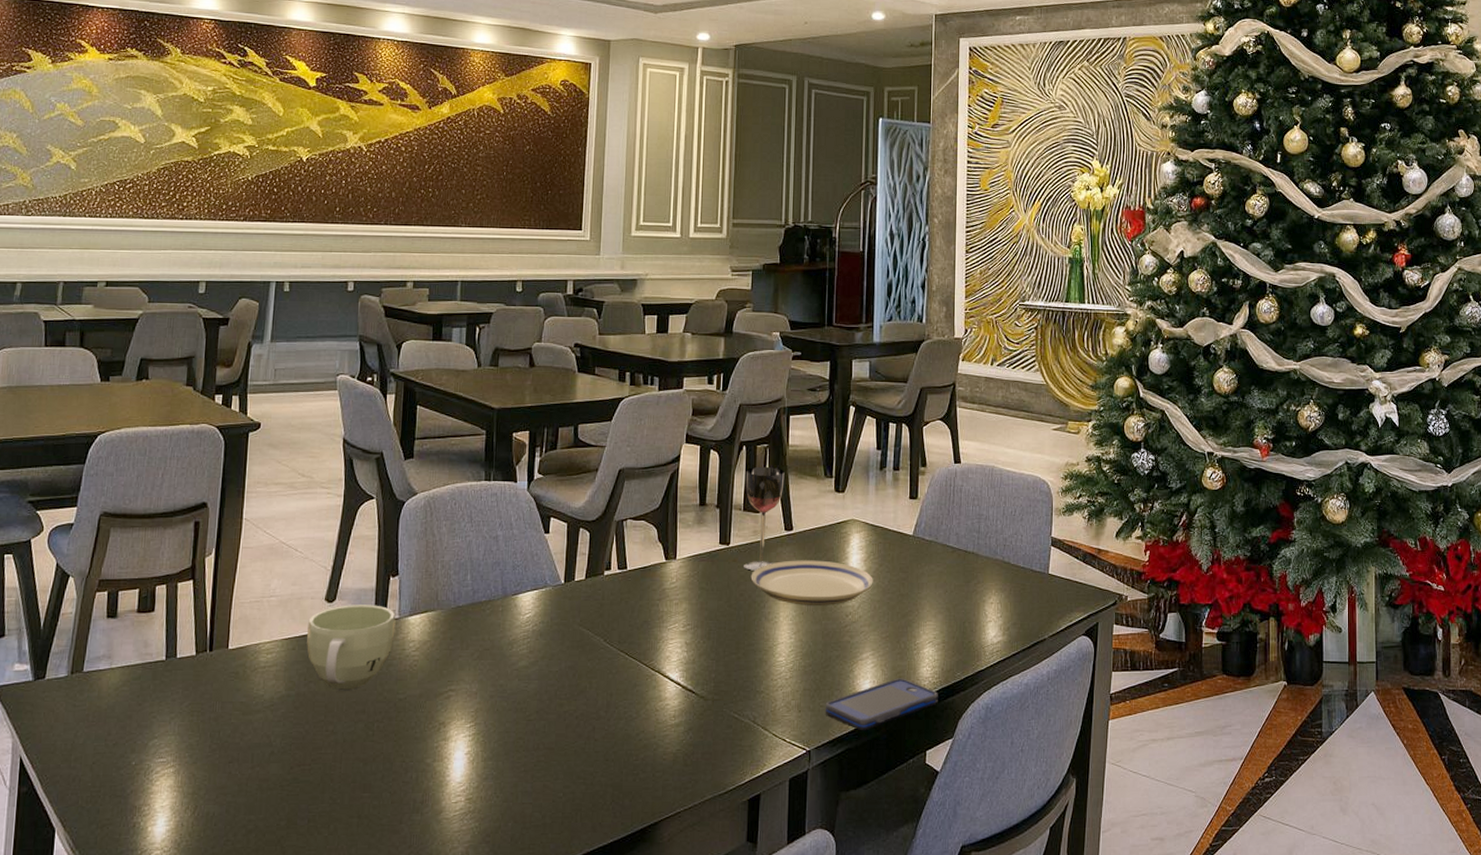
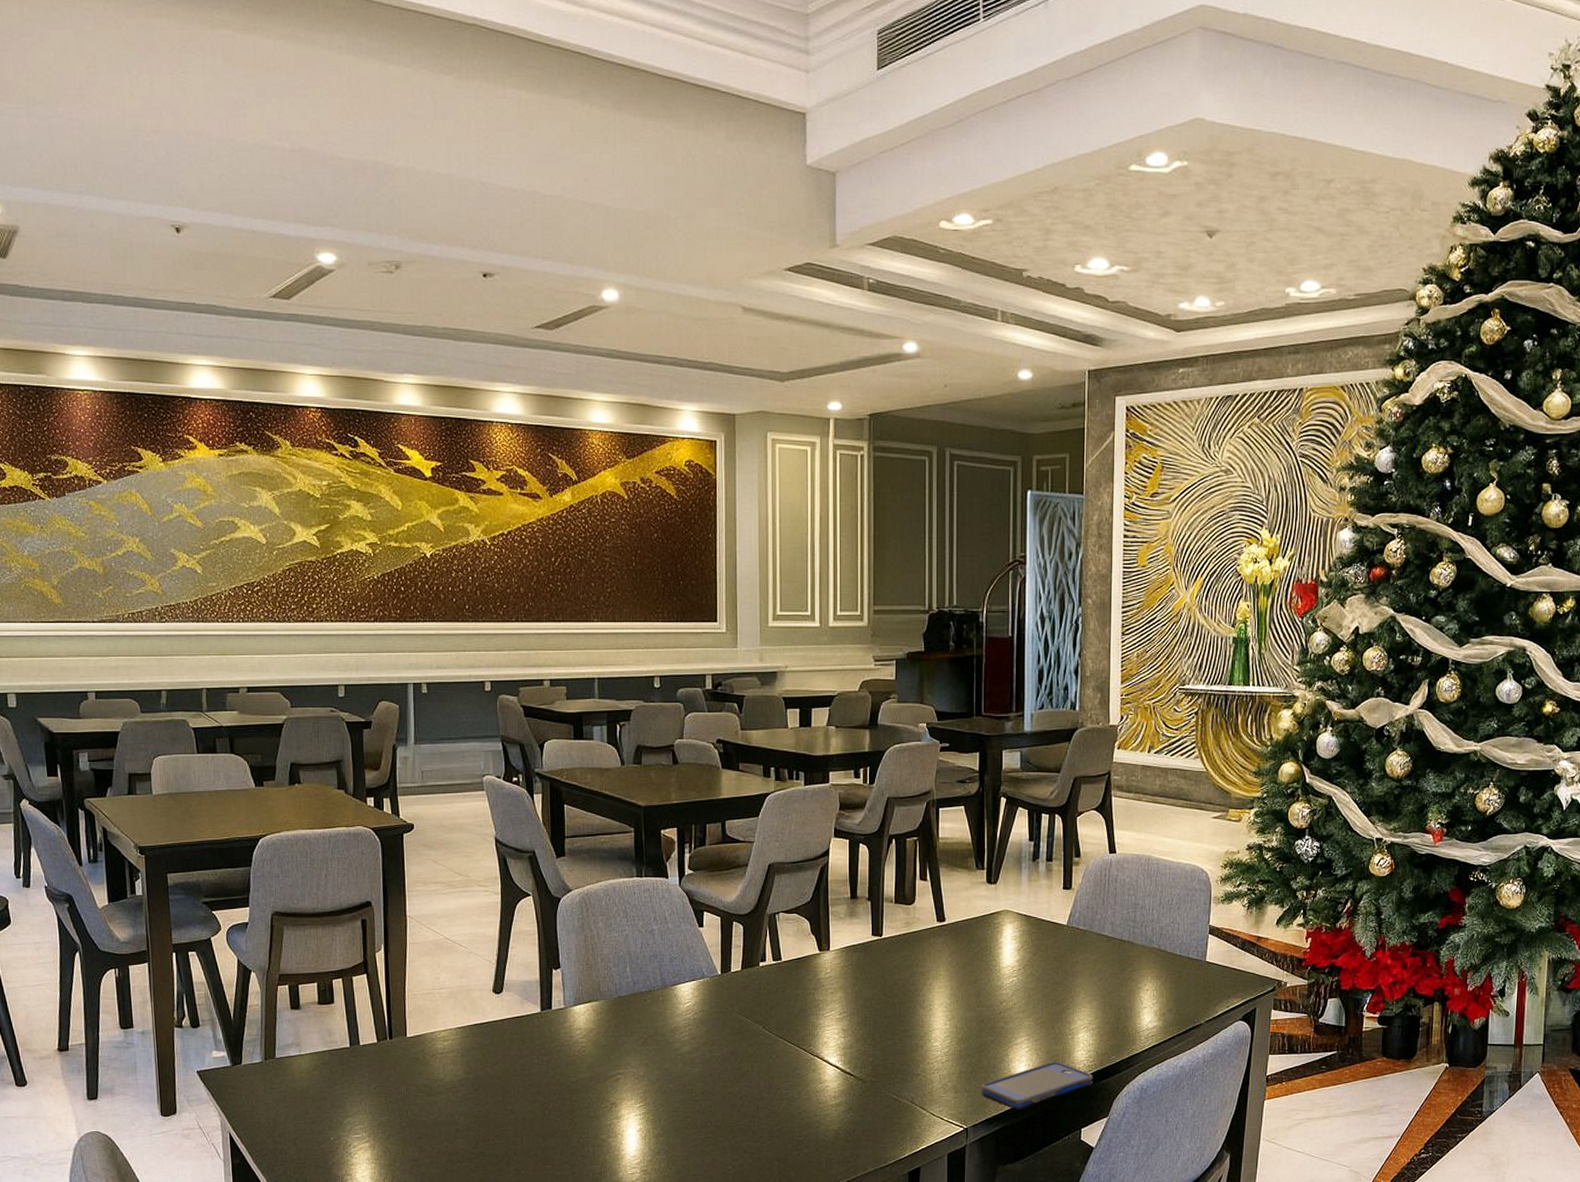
cup: present [307,605,396,690] -> none [479,996,562,1073]
wineglass: present [743,466,785,571] -> none [896,859,936,961]
plate: present [751,560,873,605] -> none [904,950,1027,993]

